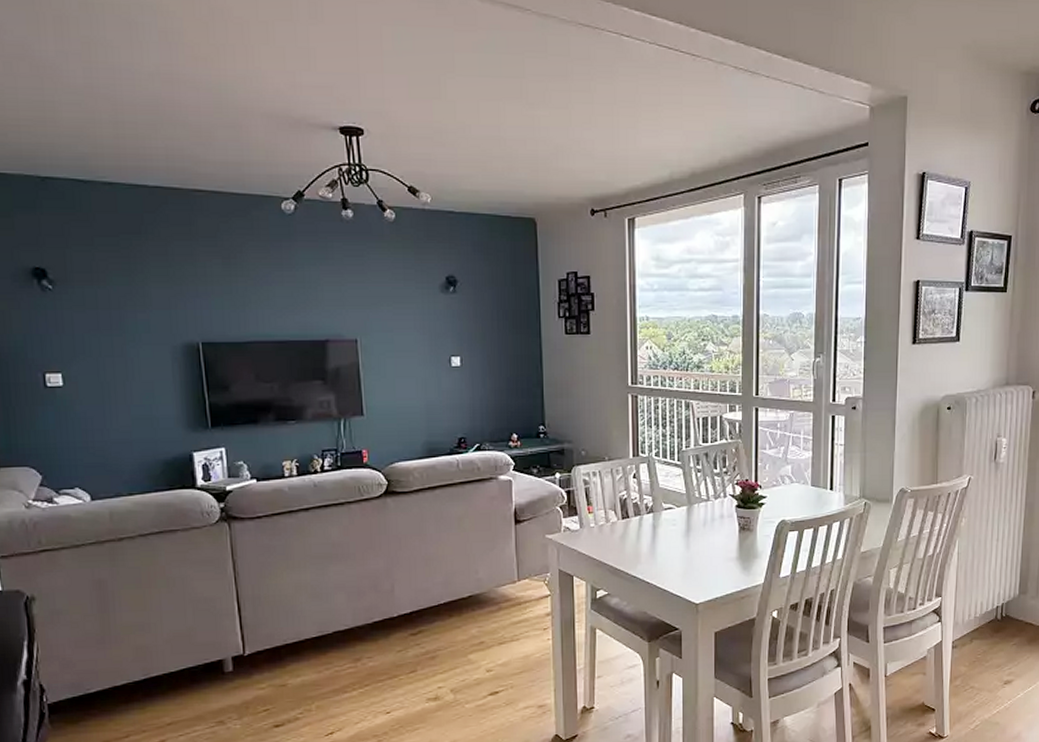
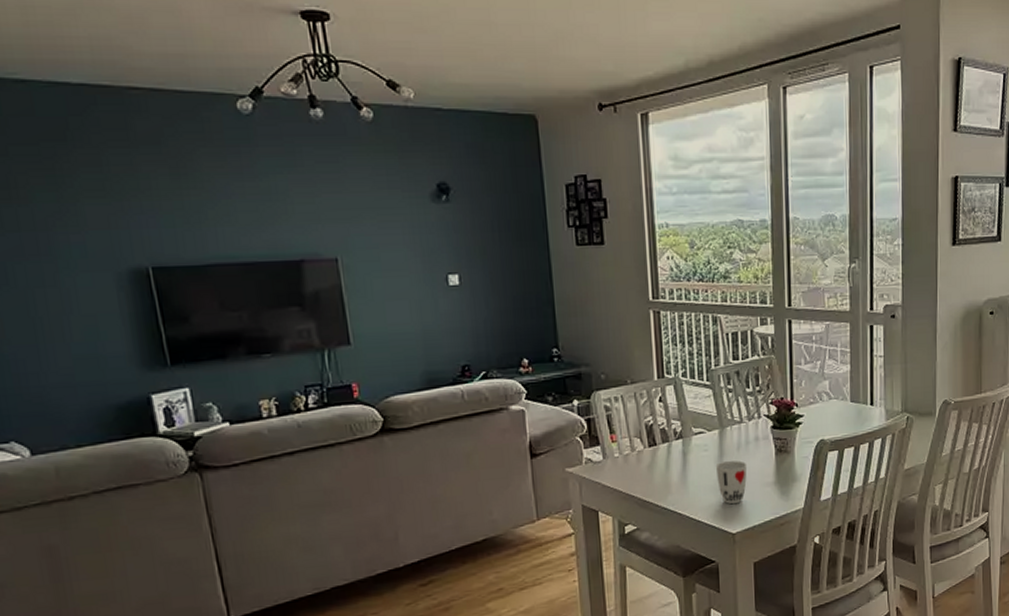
cup: none [682,535,712,577] -> present [715,460,748,505]

